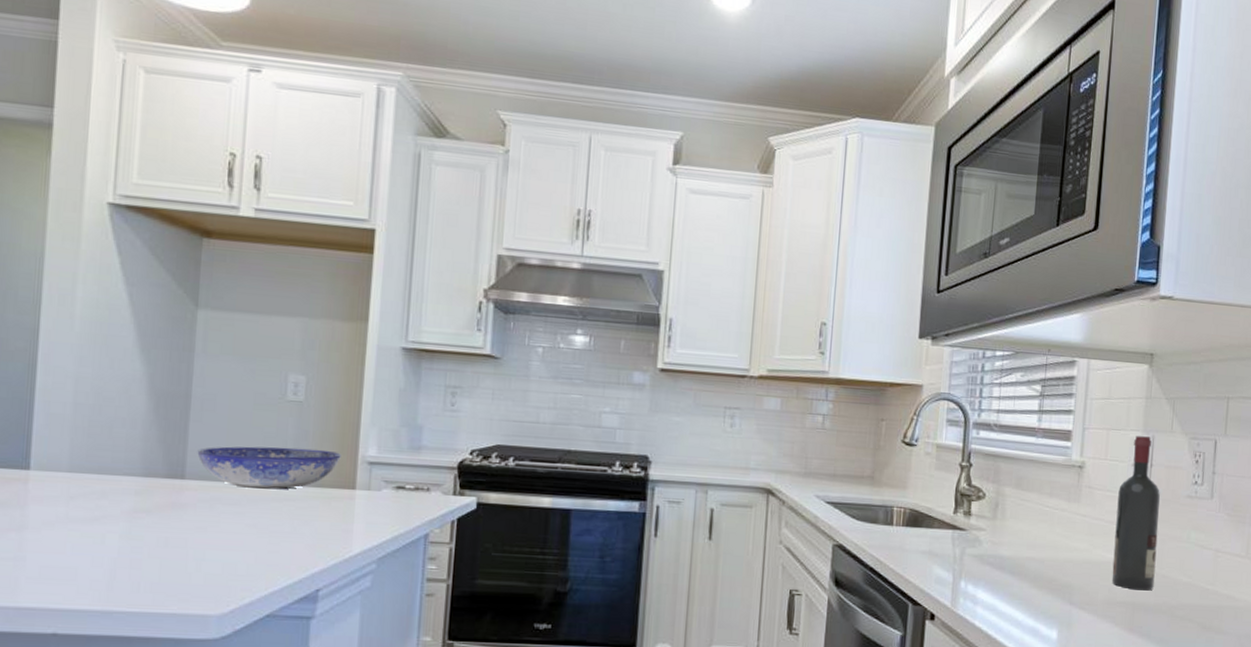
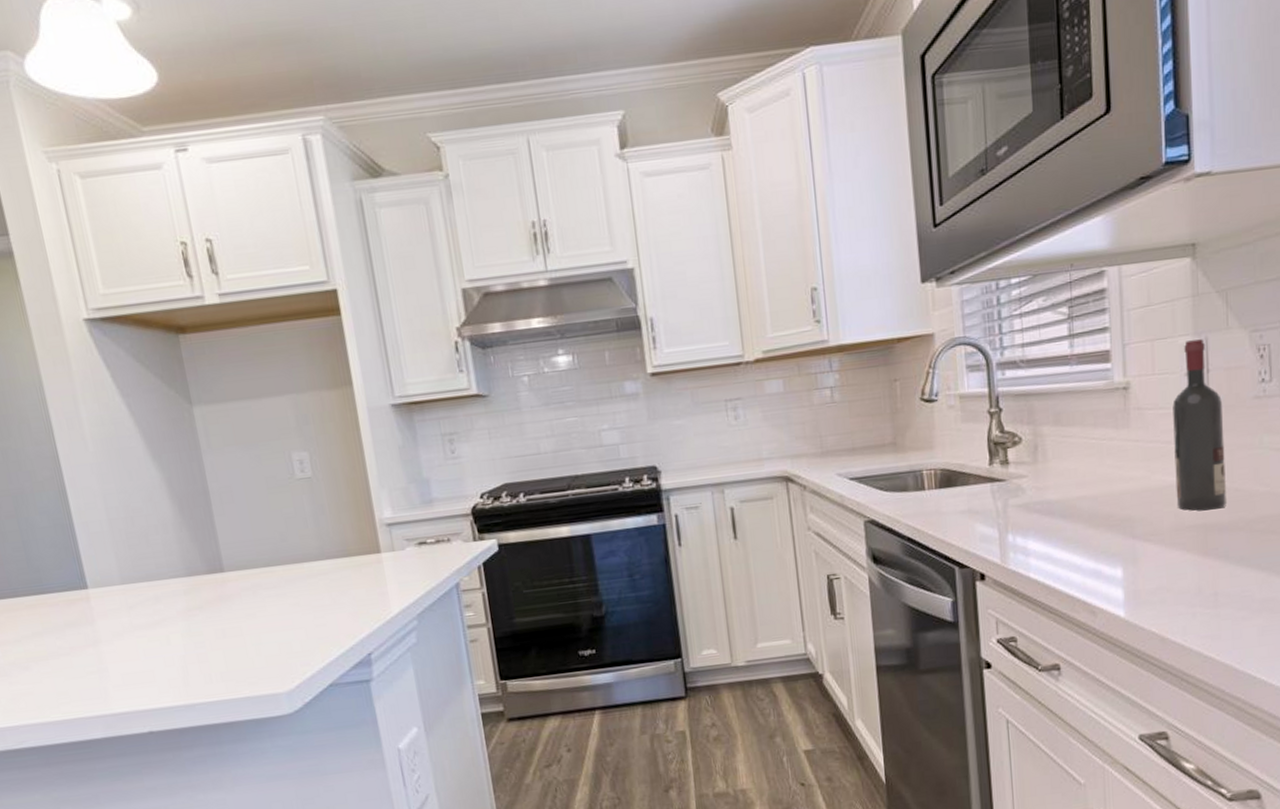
ceramic bowl: present [197,446,342,490] -> none [228,520,361,570]

